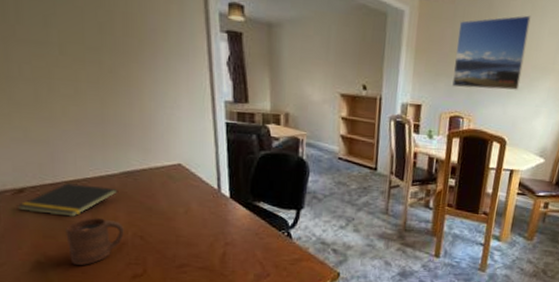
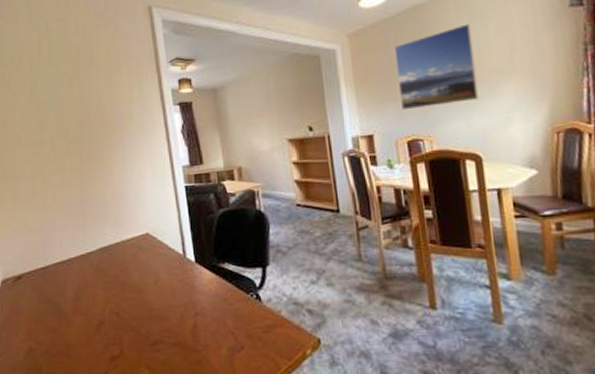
notepad: present [16,183,118,217] -> none [16,265,96,299]
cup: present [66,218,124,265] -> none [53,298,102,349]

